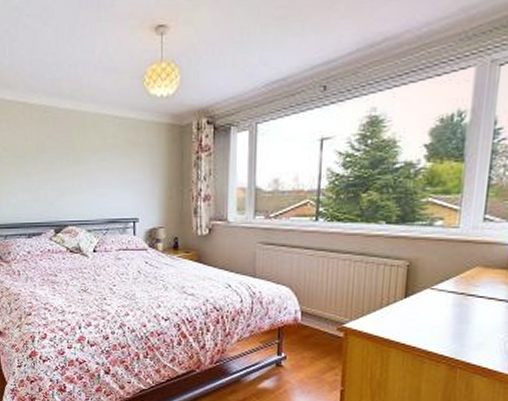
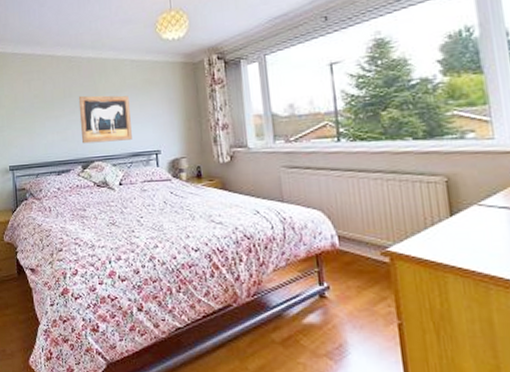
wall art: none [53,152,110,206] -> present [78,95,132,144]

